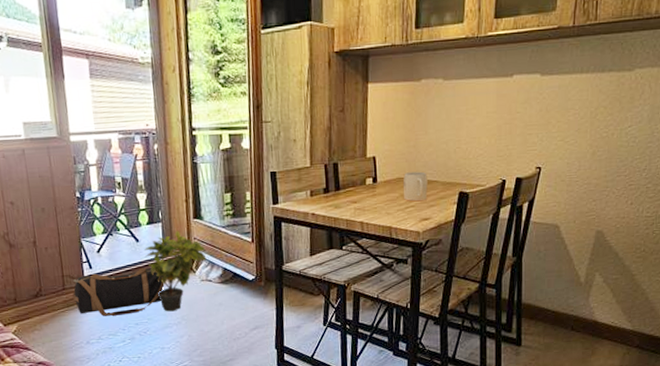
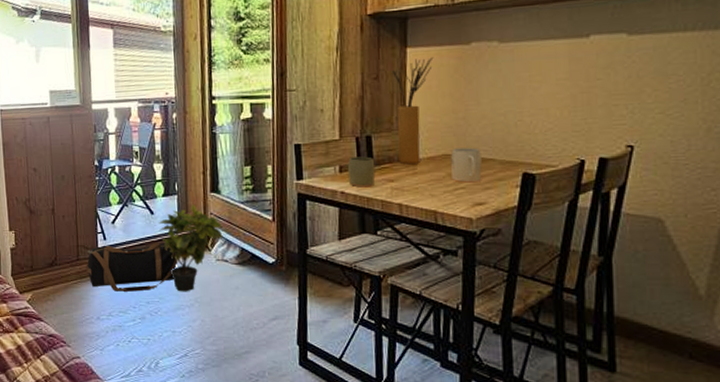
mug: none [317,181,341,209] -> present [347,156,376,188]
vase: none [356,92,391,188] -> present [393,57,434,165]

